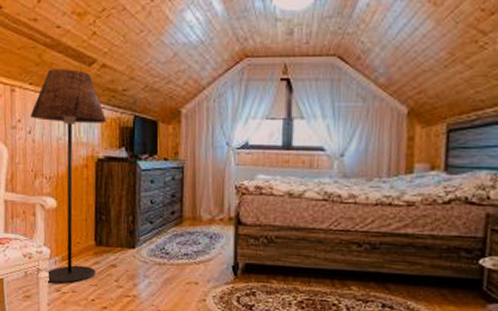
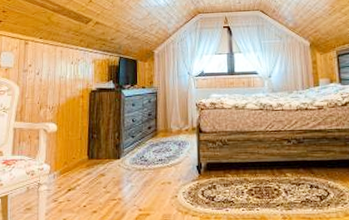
floor lamp: present [30,69,106,285] -> none [39,26,98,196]

